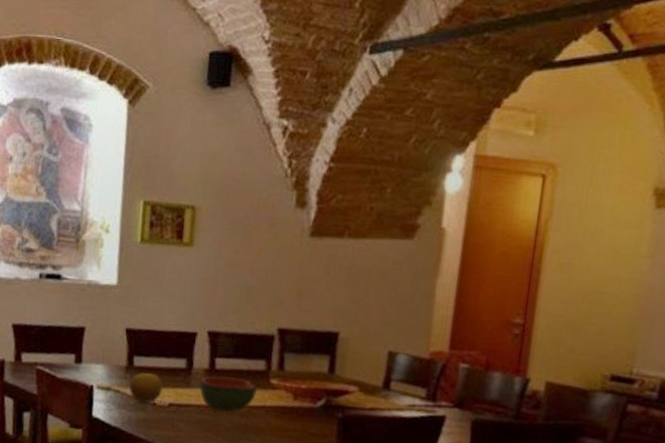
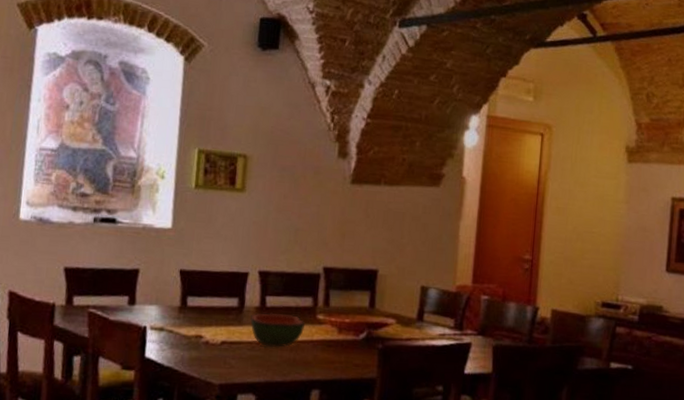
fruit: present [129,372,163,403] -> none [182,312,216,342]

